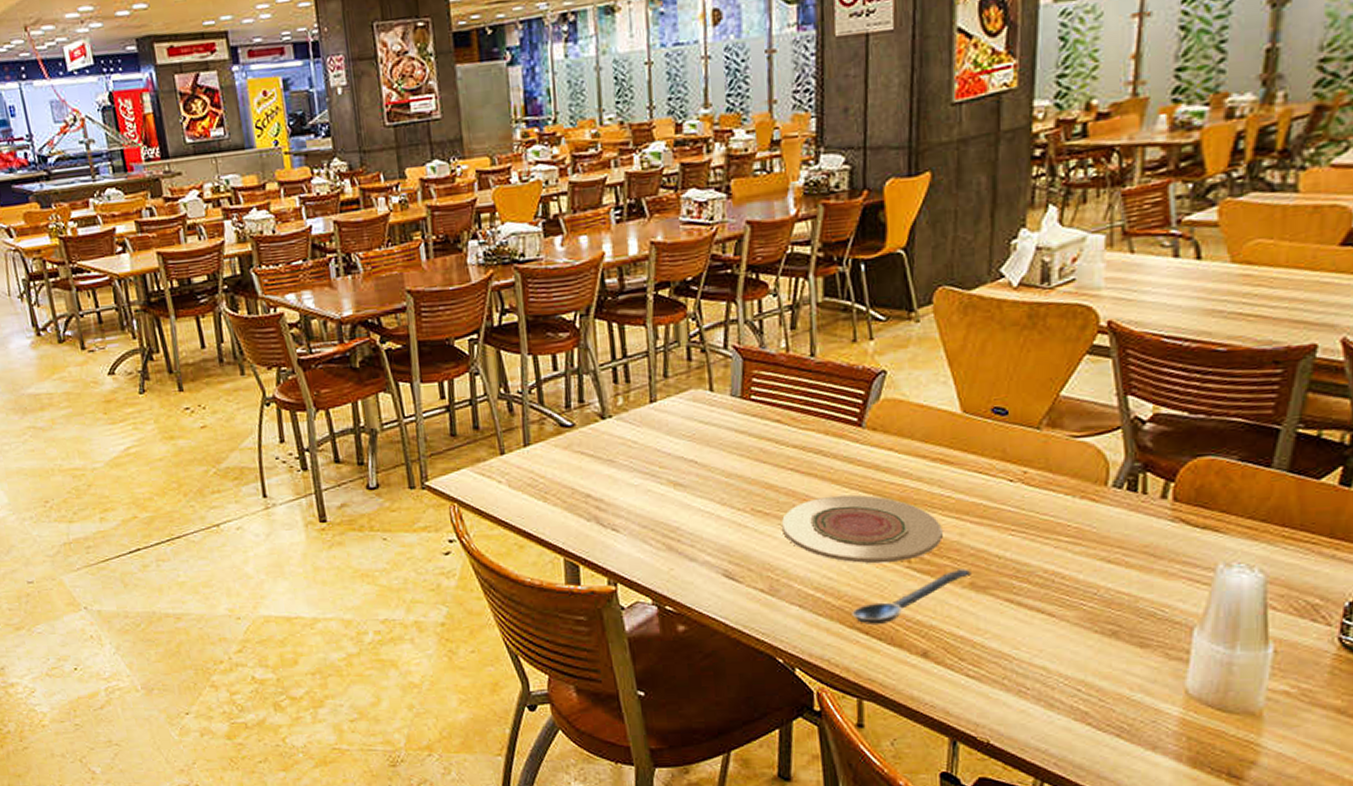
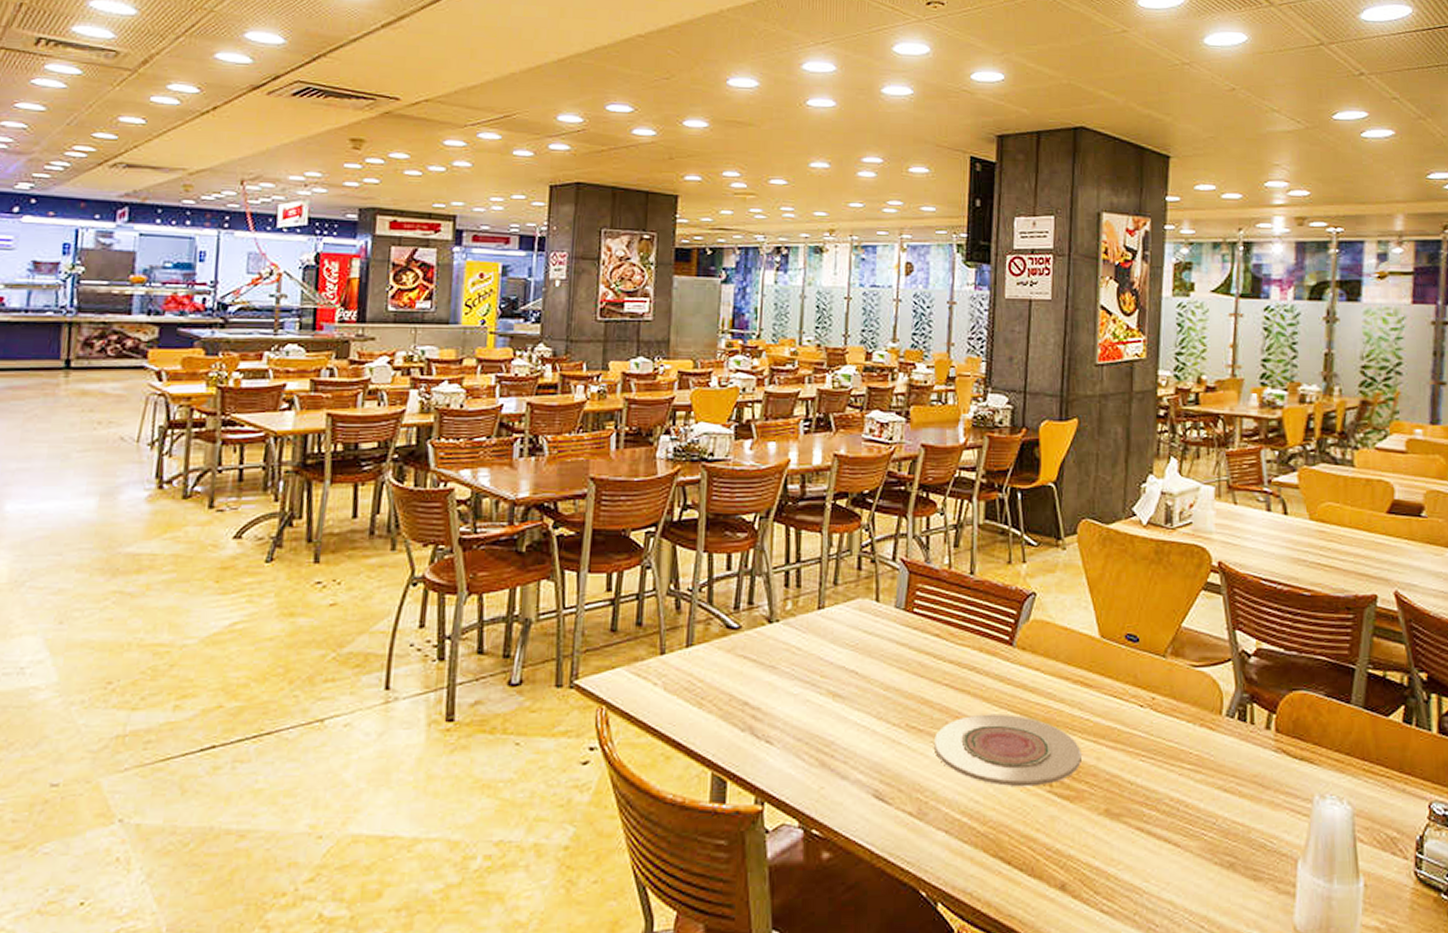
spoon: present [852,569,971,626] -> none [996,794,1107,855]

